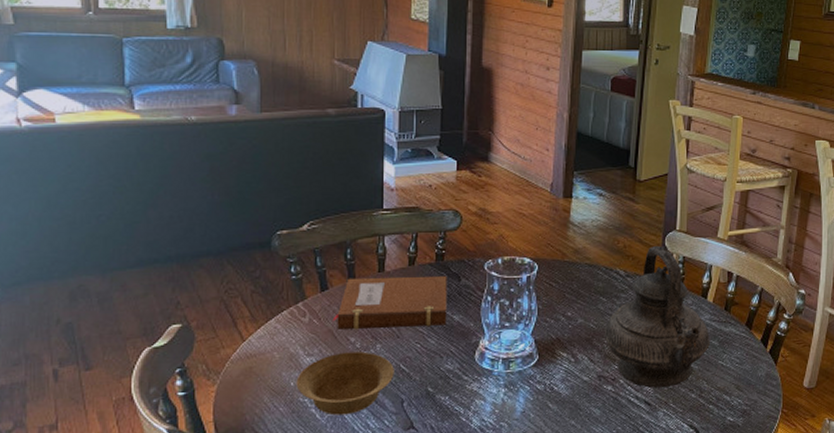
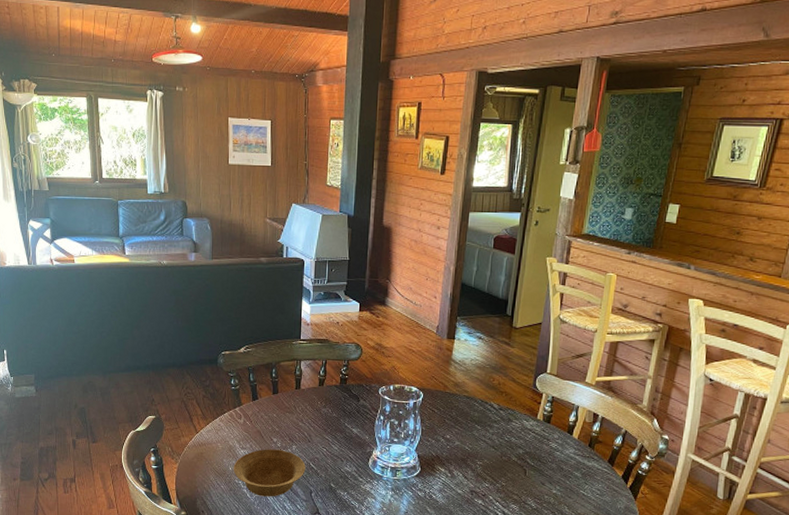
notebook: present [332,275,447,330] -> none [260,392,349,436]
teapot: present [604,246,710,388] -> none [477,385,573,507]

